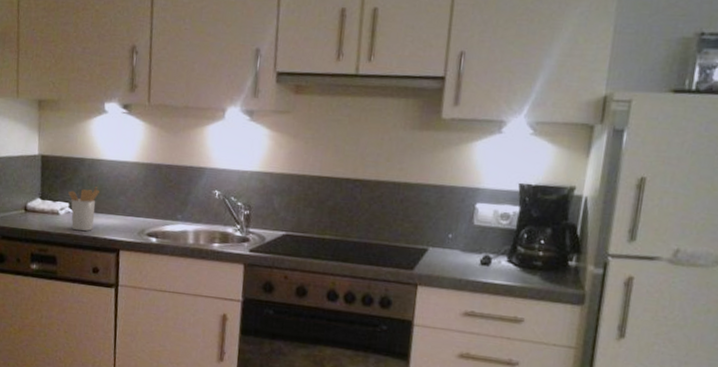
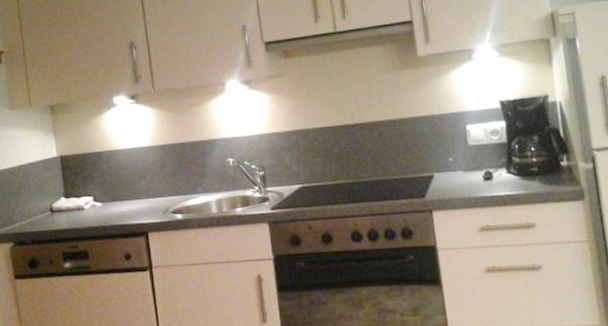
utensil holder: present [68,187,99,232] -> none [91,176,120,222]

